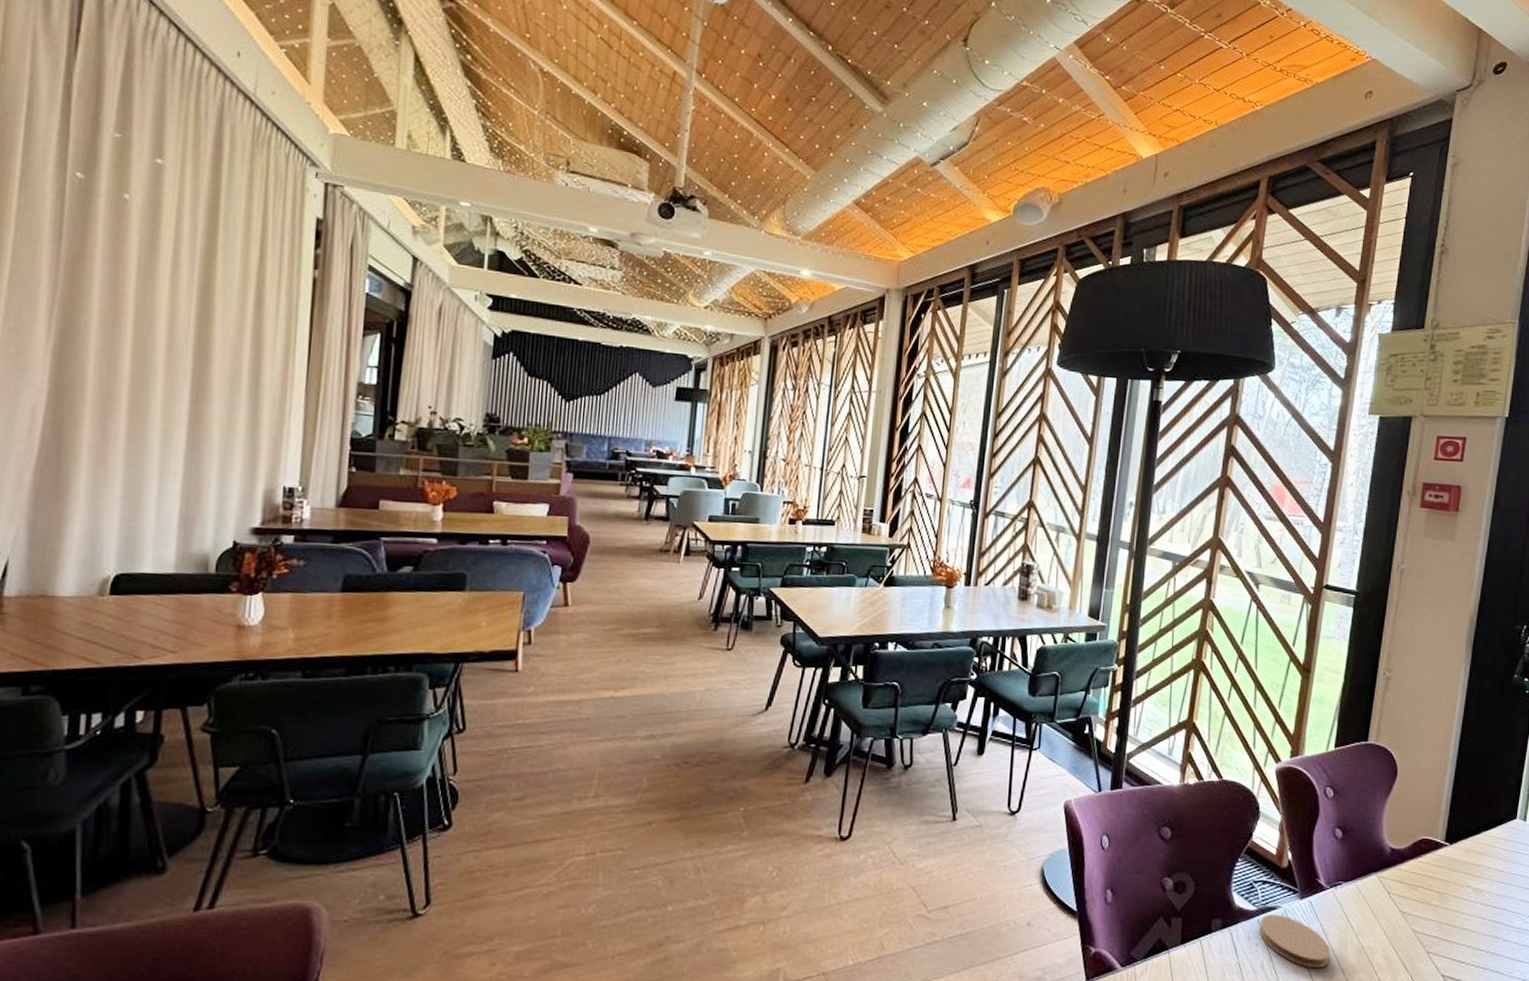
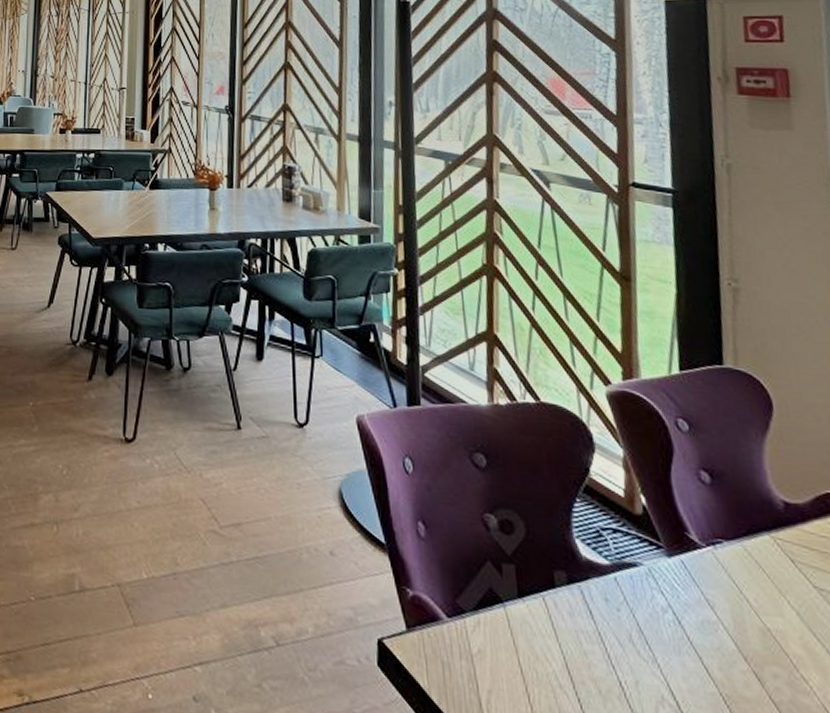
coaster: present [1259,914,1330,969] -> none [618,571,724,652]

